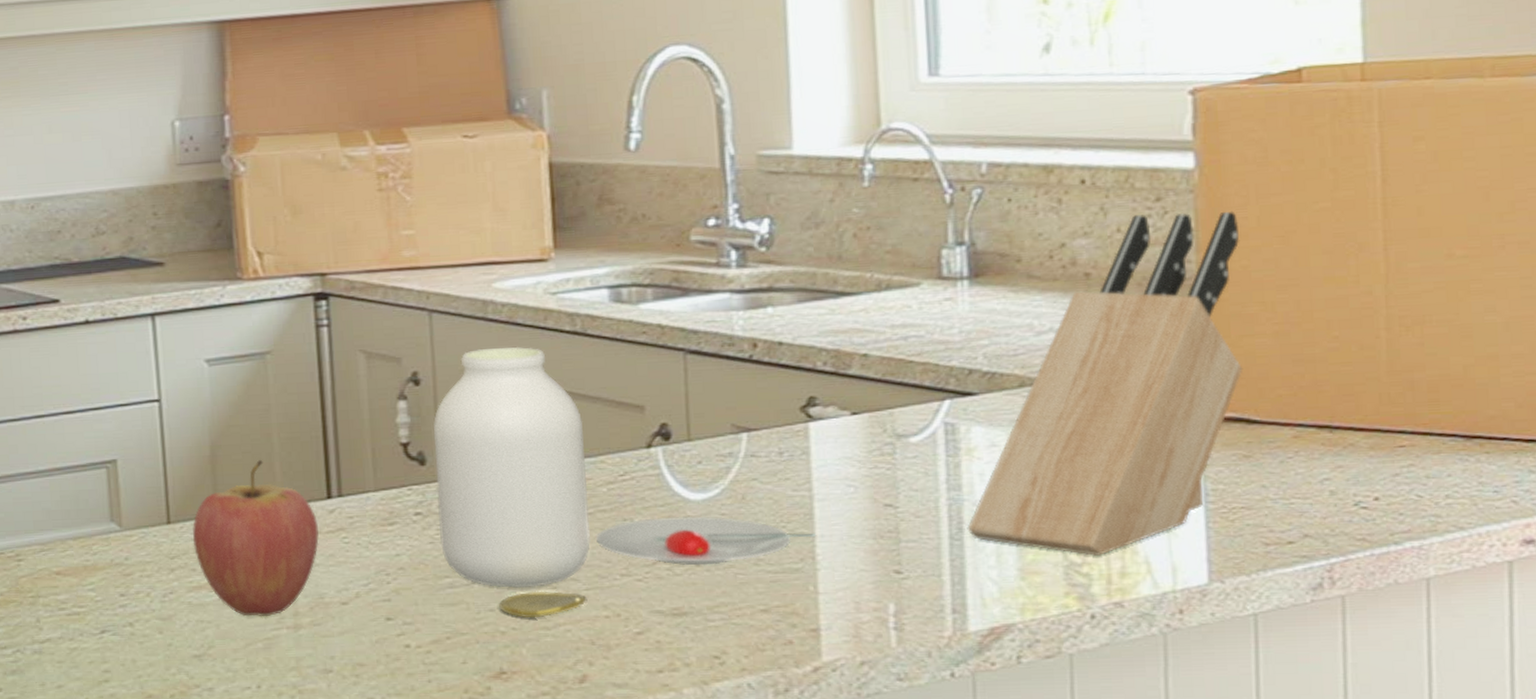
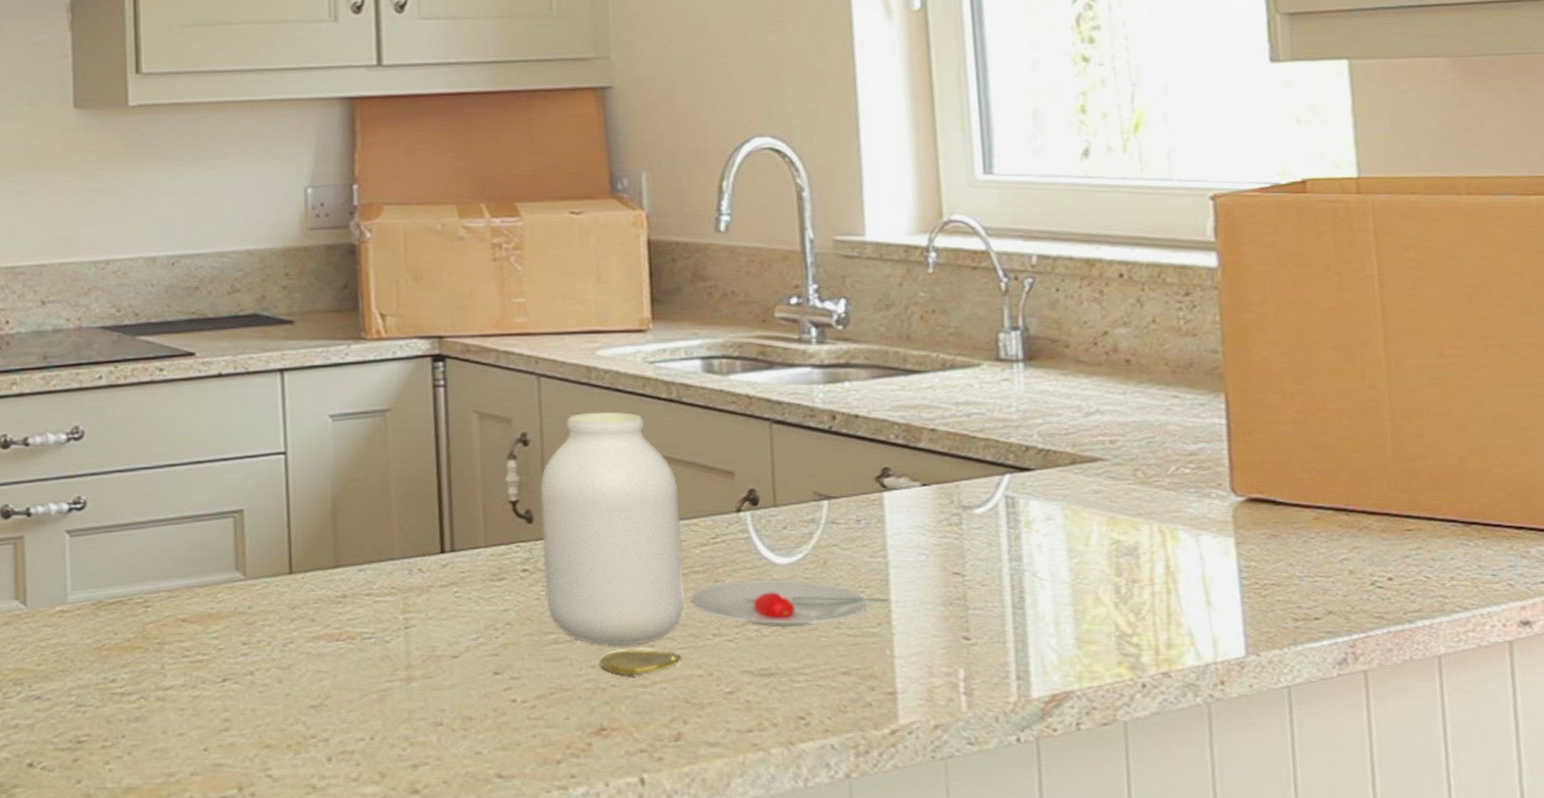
fruit: present [193,460,319,617] -> none [313,514,432,669]
knife block: present [967,211,1243,556] -> none [1028,307,1268,627]

